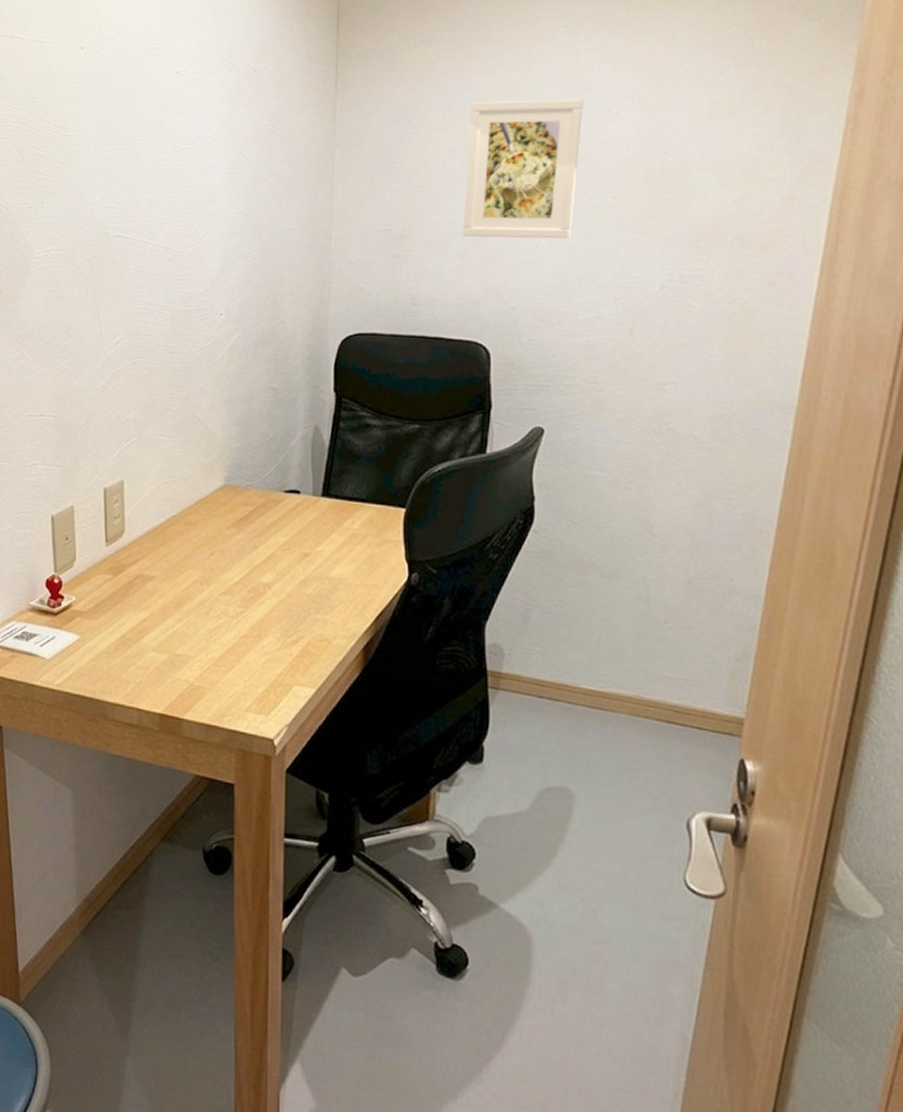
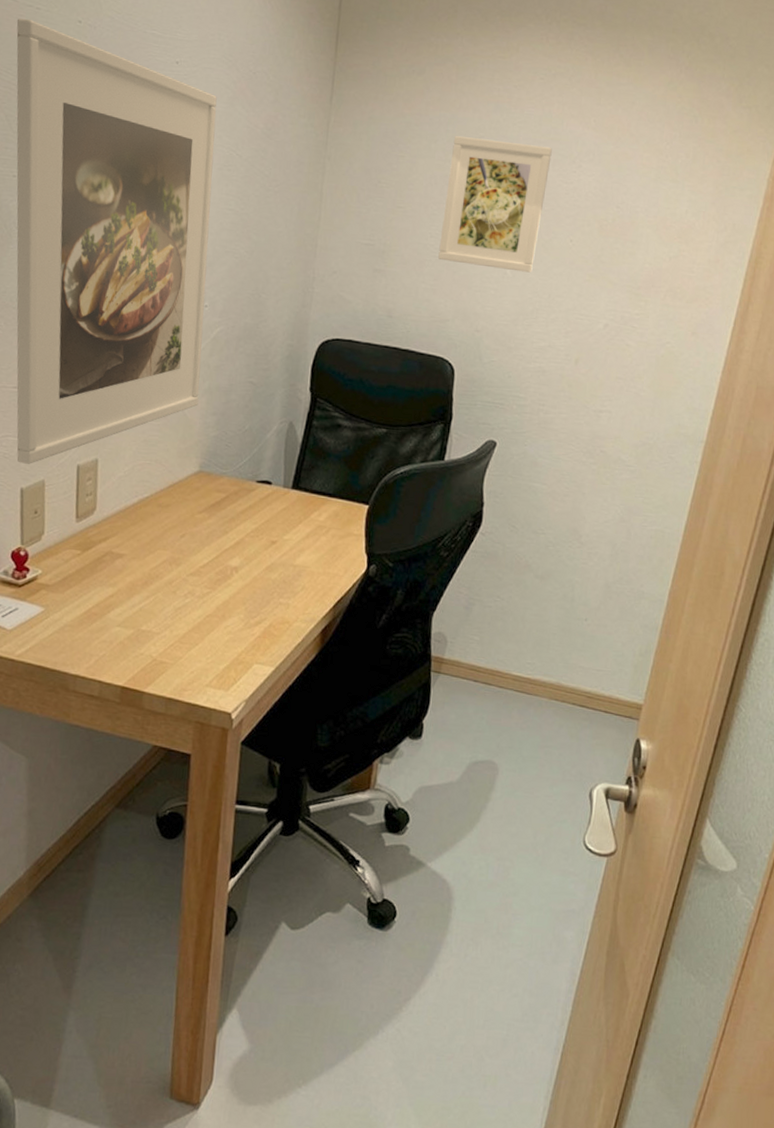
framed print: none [24,53,220,491] -> present [16,18,217,464]

